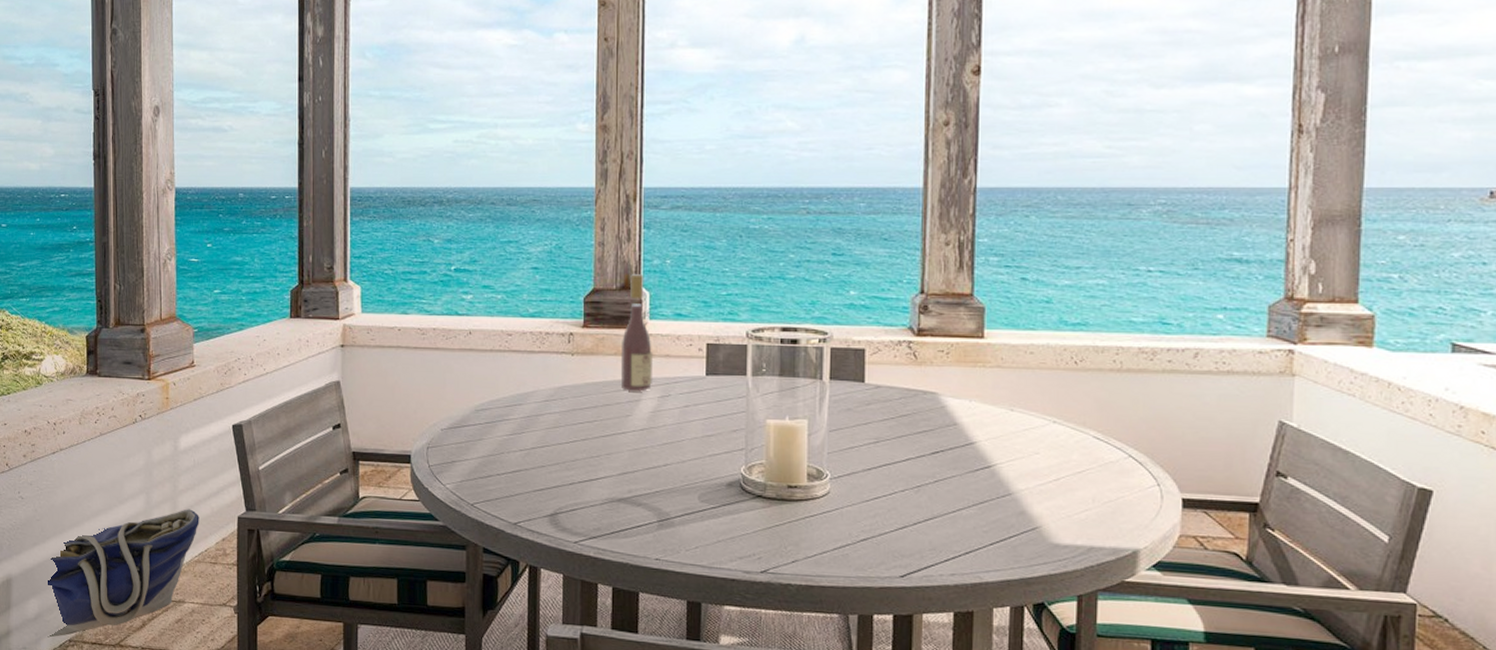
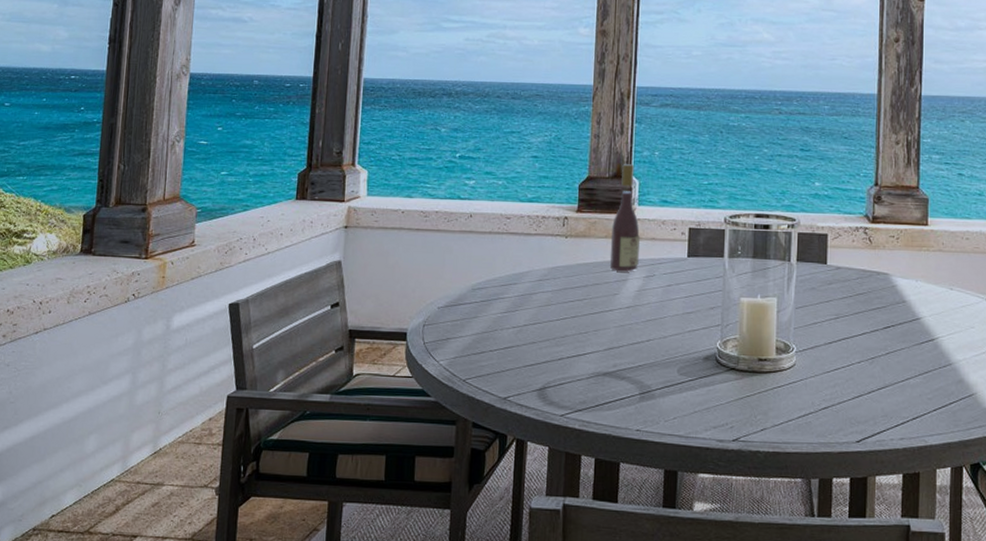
tote bag: present [47,509,199,638] -> none [9,388,187,527]

